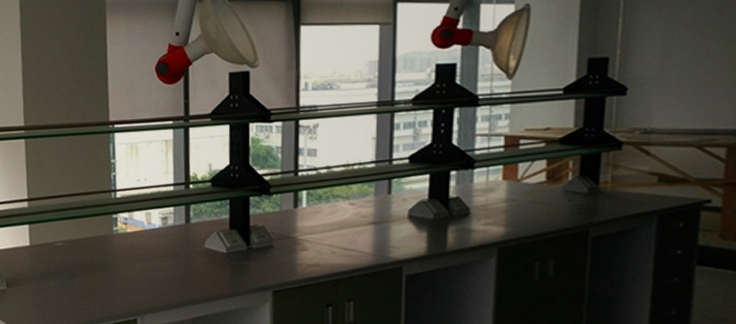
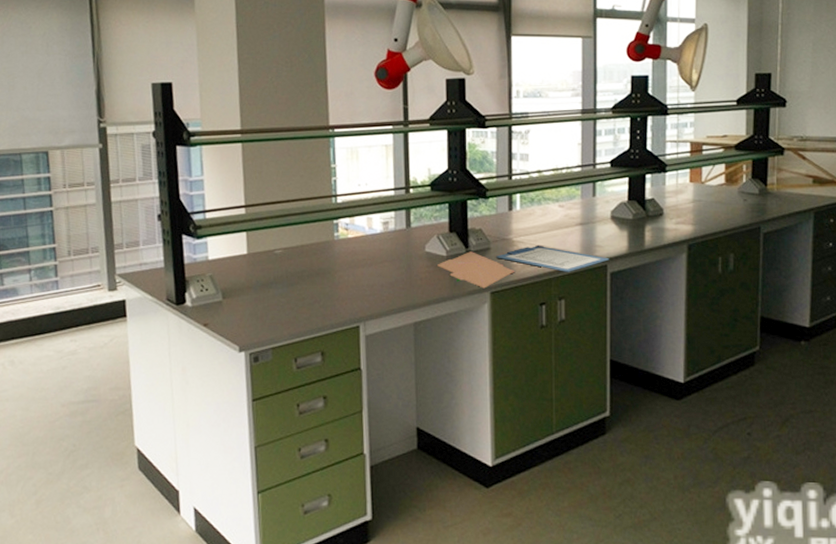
papers: none [217,249,300,287] -> present [437,251,516,289]
clipboard: none [279,243,406,274] -> present [496,244,610,273]

